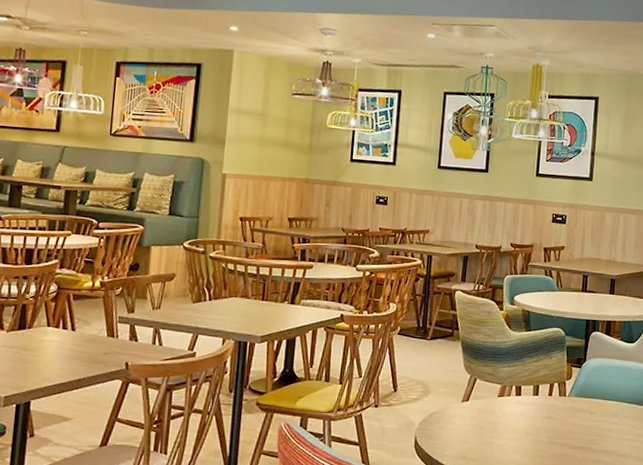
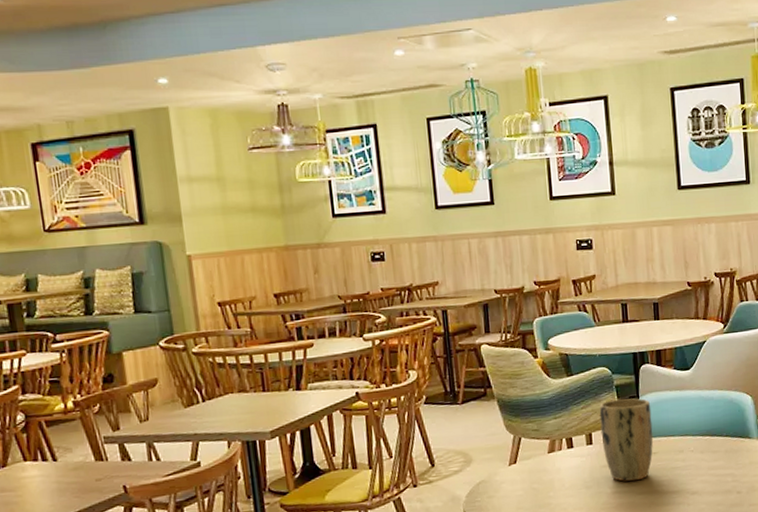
plant pot: none [547,358,595,436] -> present [599,398,653,482]

